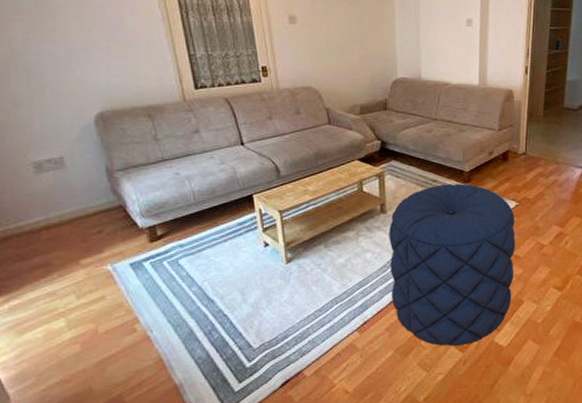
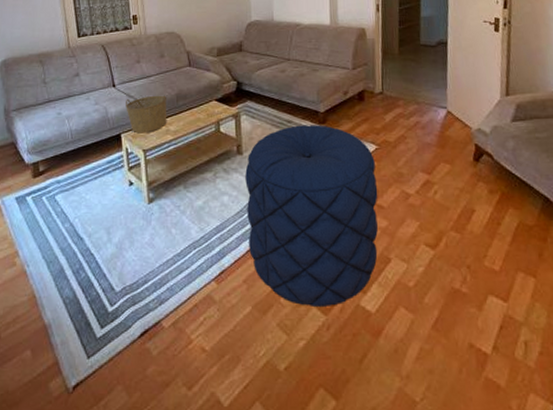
basket: none [257,154,305,194] -> present [126,95,167,134]

